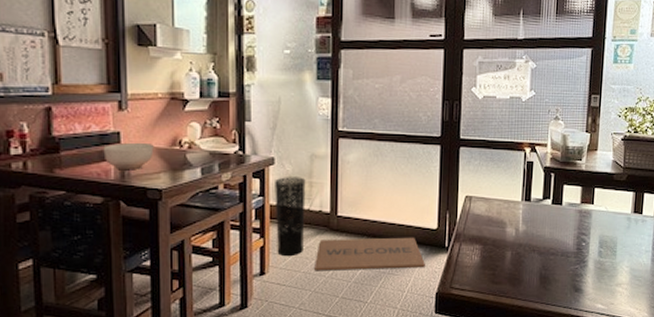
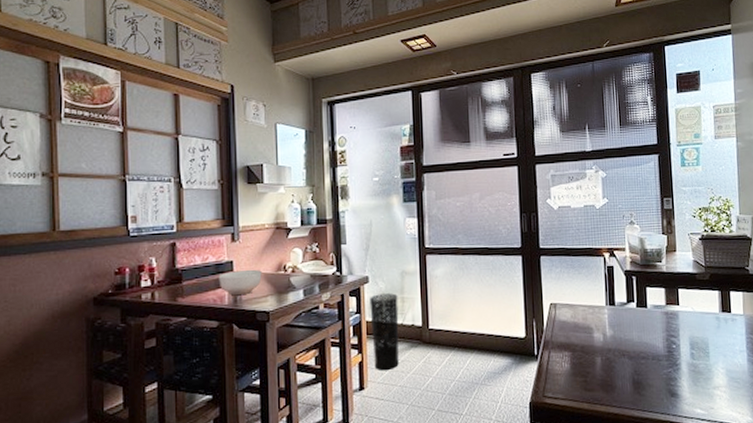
doormat: present [315,237,425,271] -> none [410,346,516,385]

